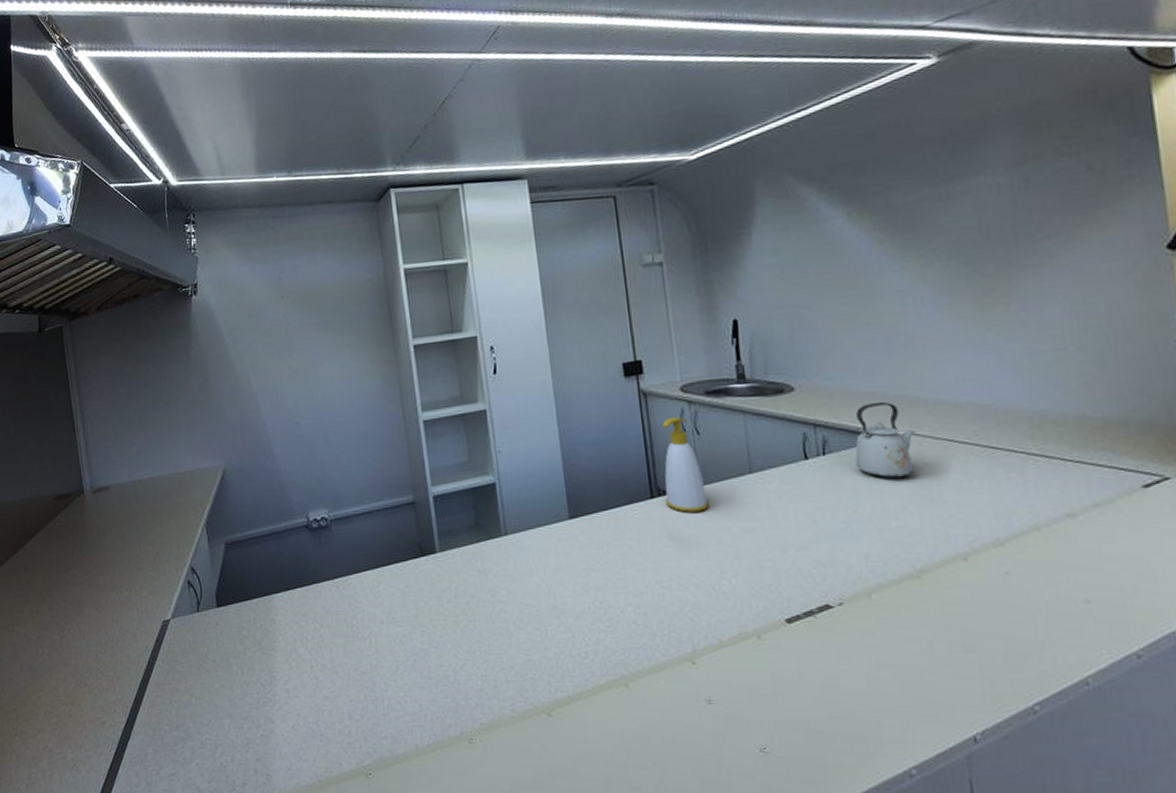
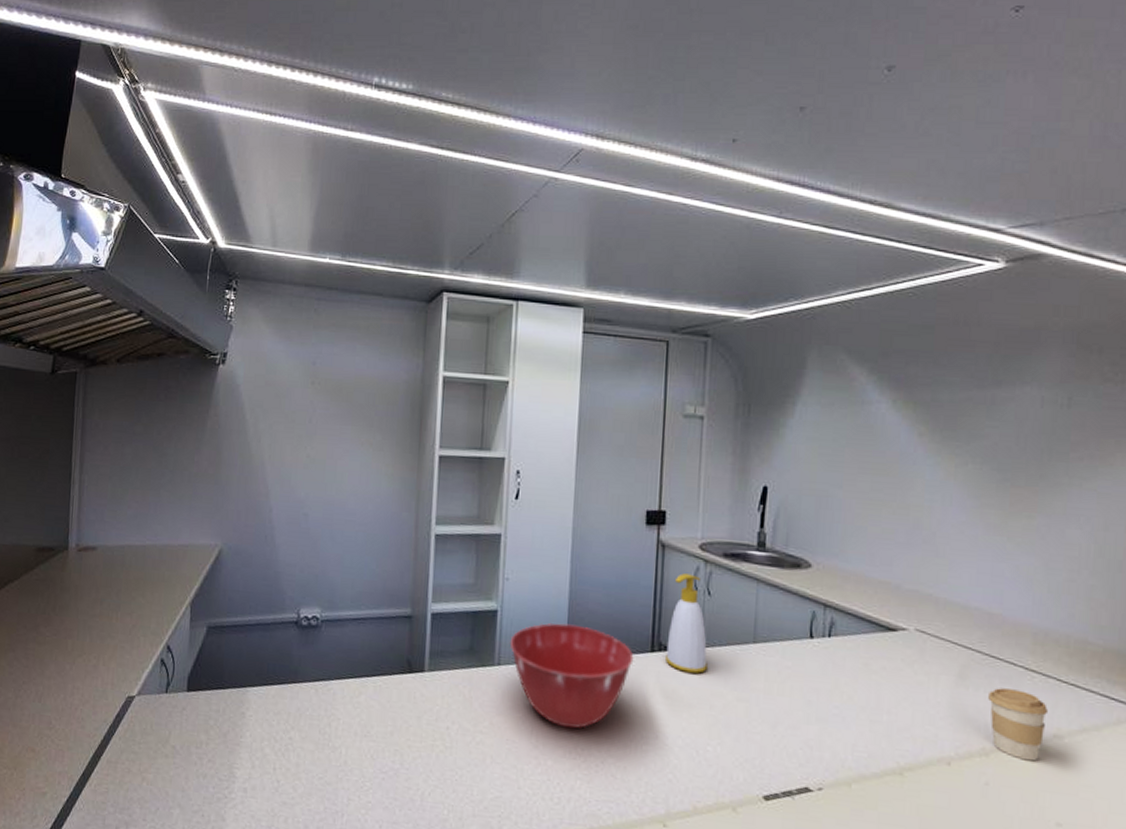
mixing bowl: none [512,484,636,585] -> present [509,623,634,729]
kettle: present [855,401,916,479] -> none [858,592,922,673]
coffee cup: none [994,476,1058,544] -> present [988,688,1048,761]

